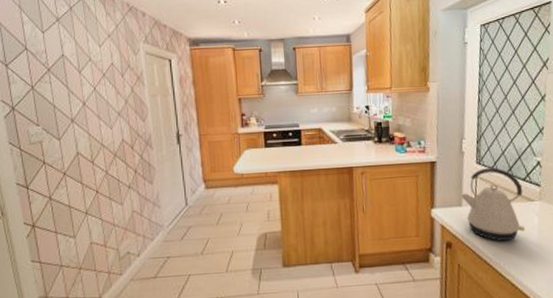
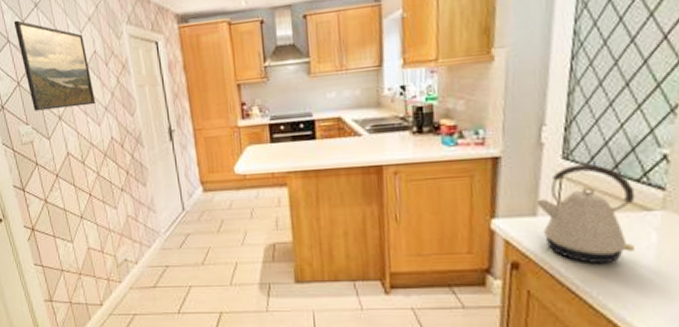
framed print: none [33,31,109,114] -> present [13,20,96,111]

